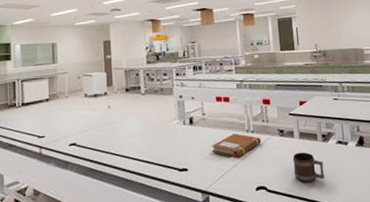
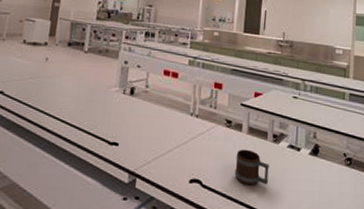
notebook: present [211,133,262,159] -> none [148,114,206,143]

